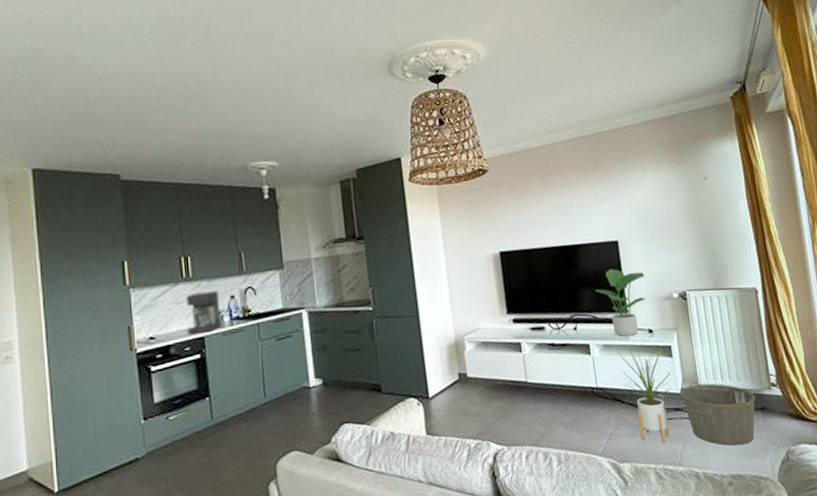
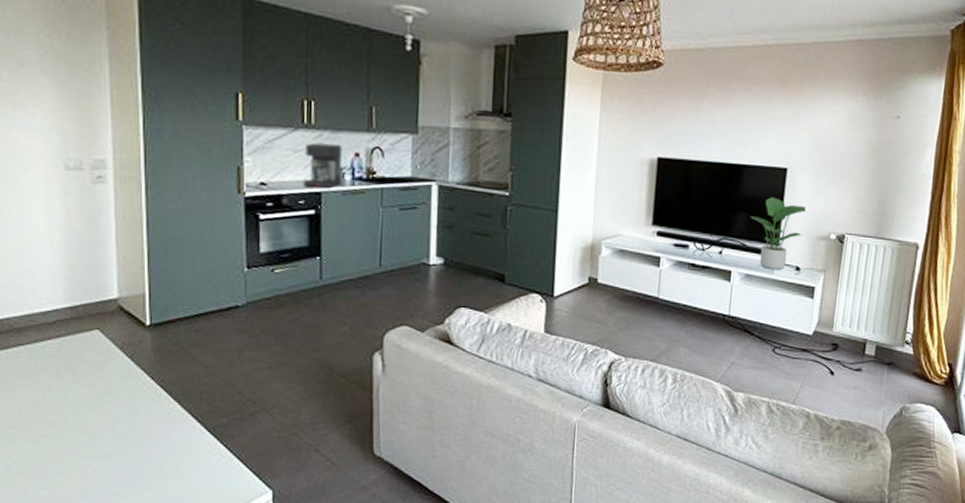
house plant: present [617,342,673,444] -> none [756,278,808,381]
basket: present [679,381,756,446] -> none [811,326,886,395]

